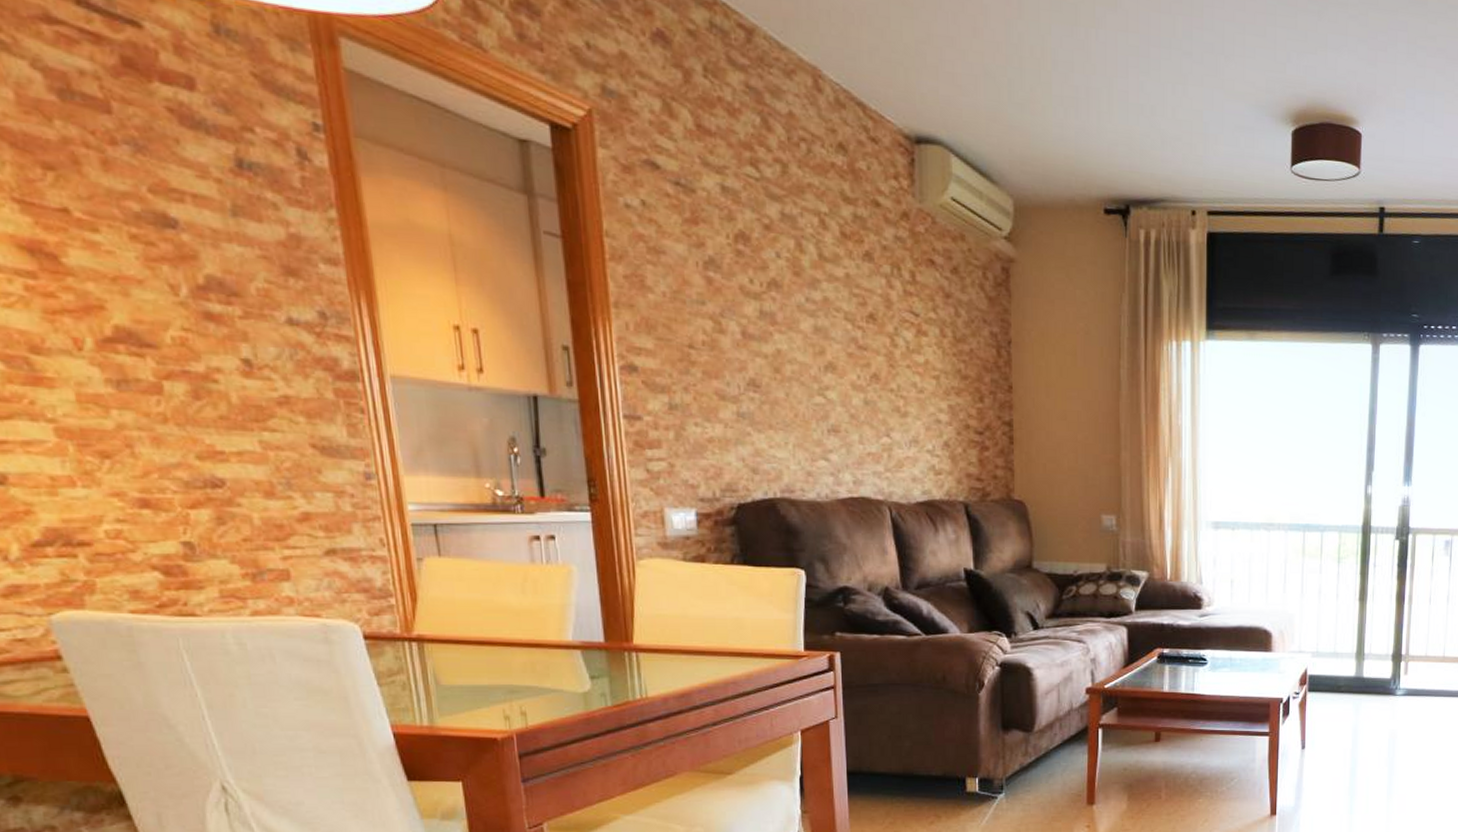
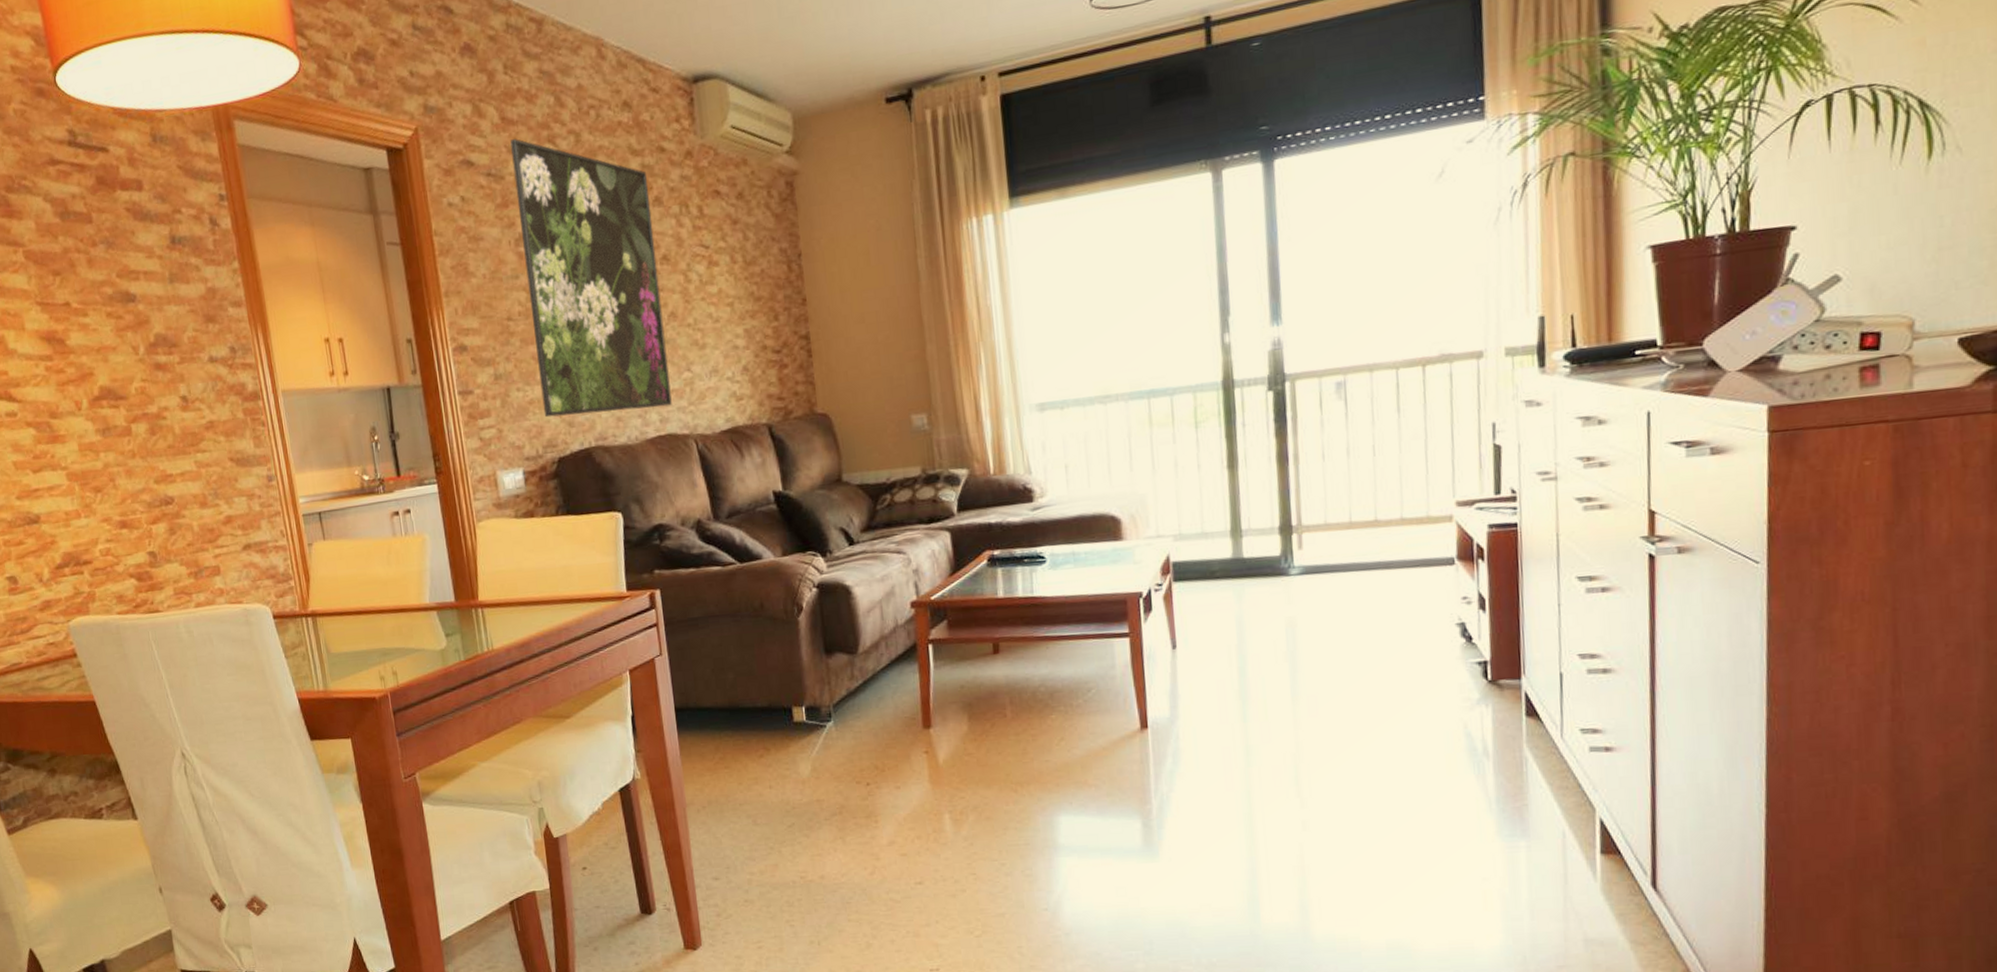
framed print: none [706,151,868,469] -> present [510,139,672,418]

